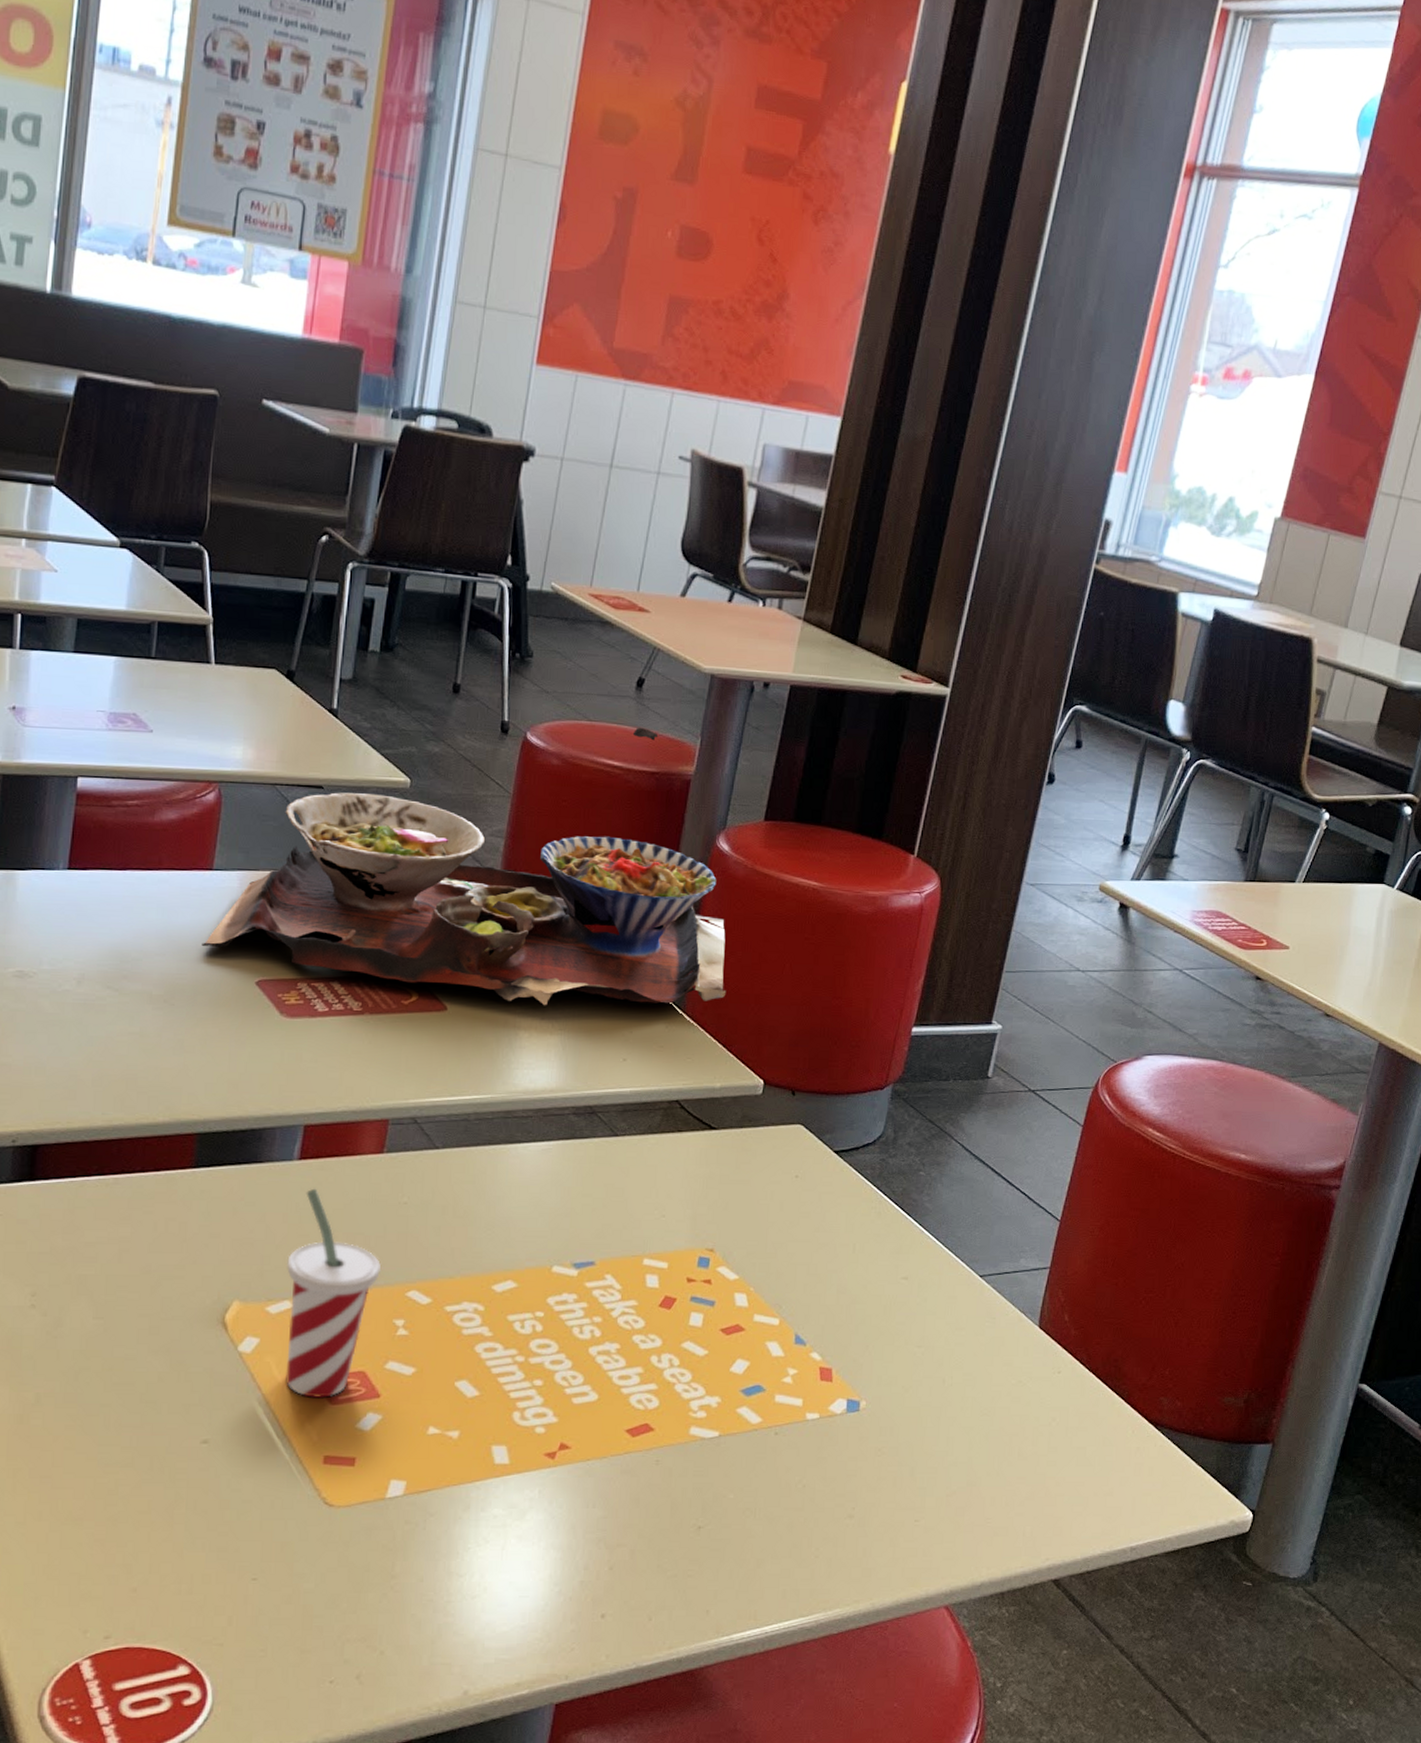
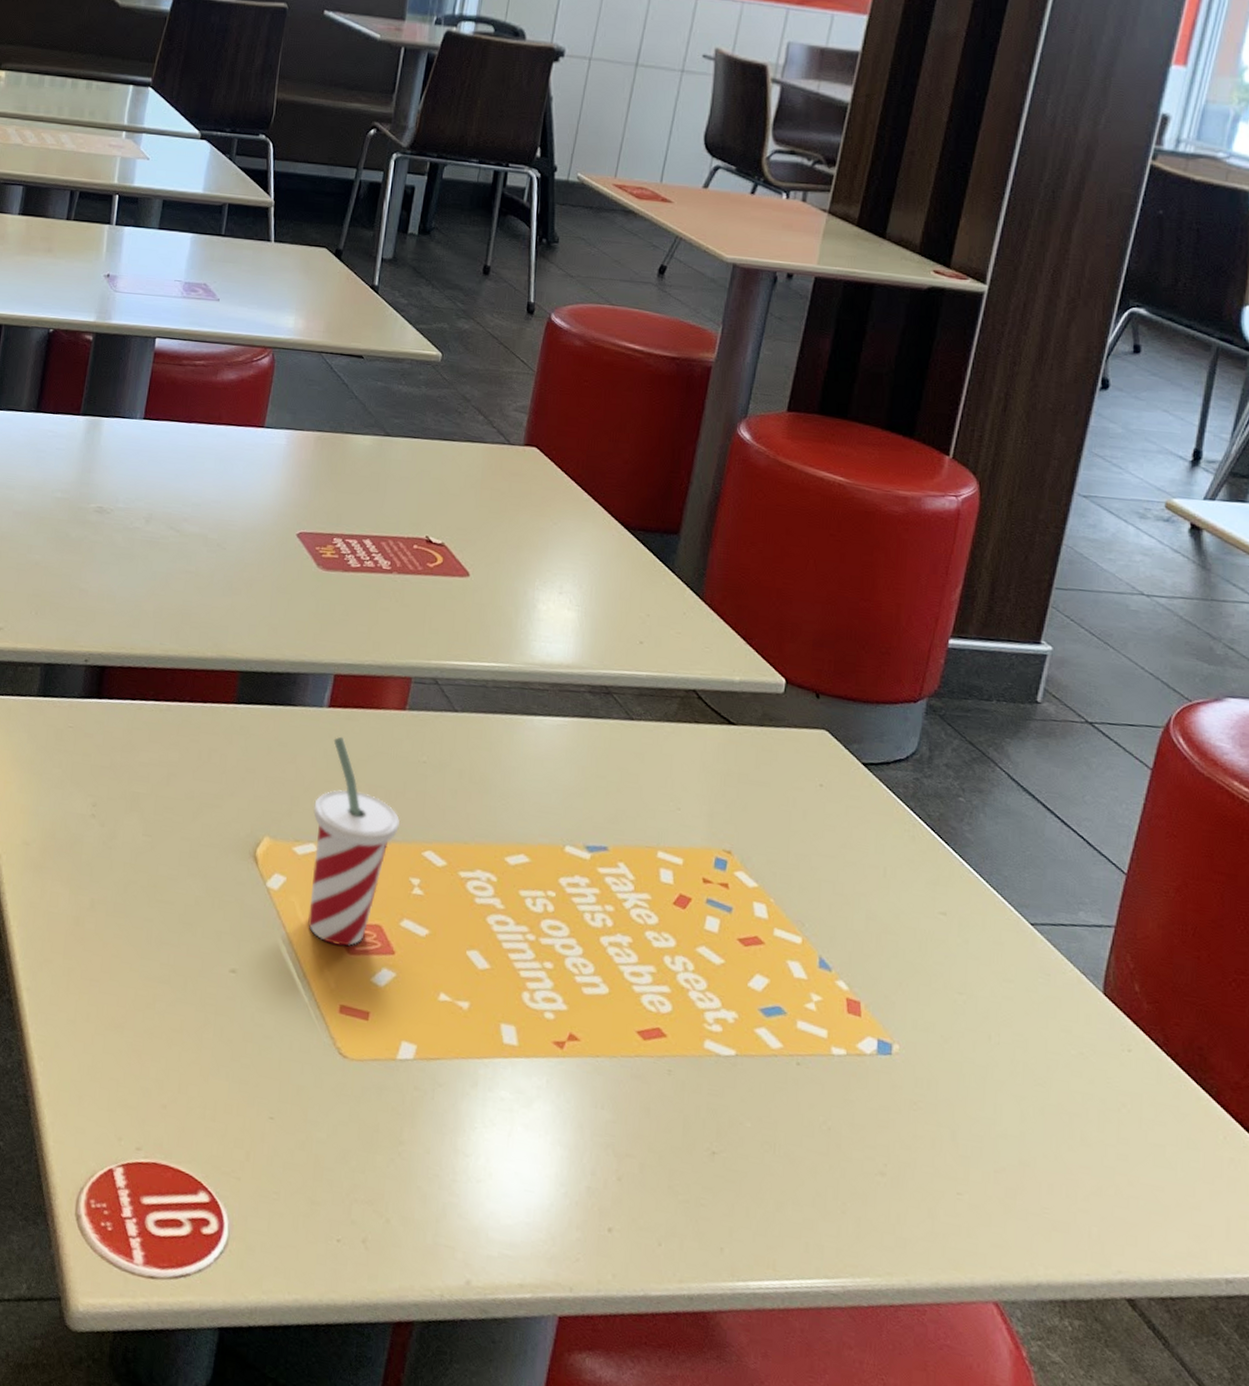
food tray: present [201,727,727,1006] -> none [251,313,747,591]

